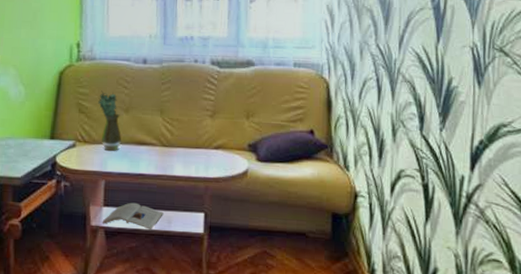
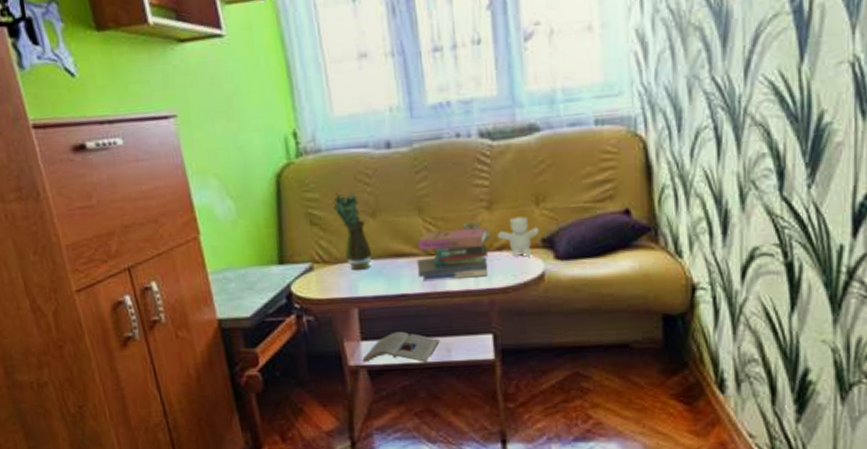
books: none [154,128,209,168] -> present [416,227,489,280]
stuffed animal: none [191,125,247,157] -> present [461,216,540,258]

